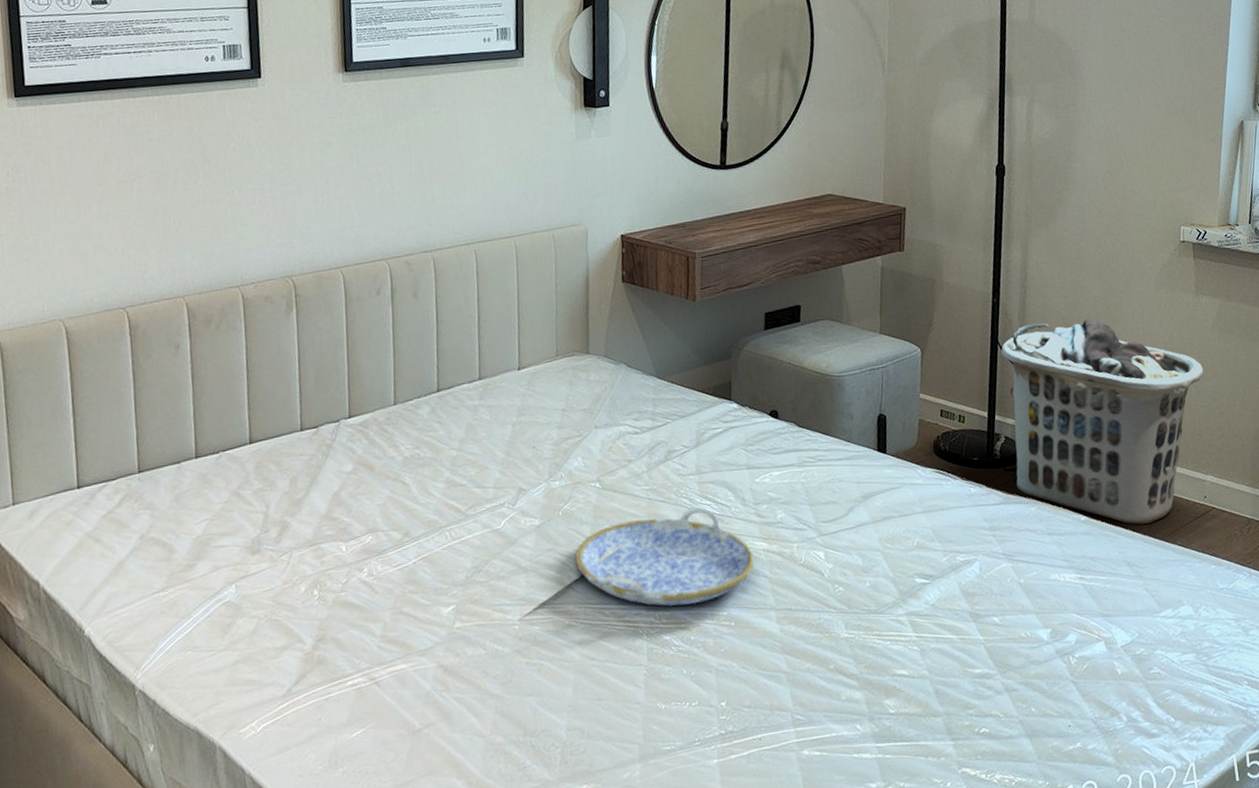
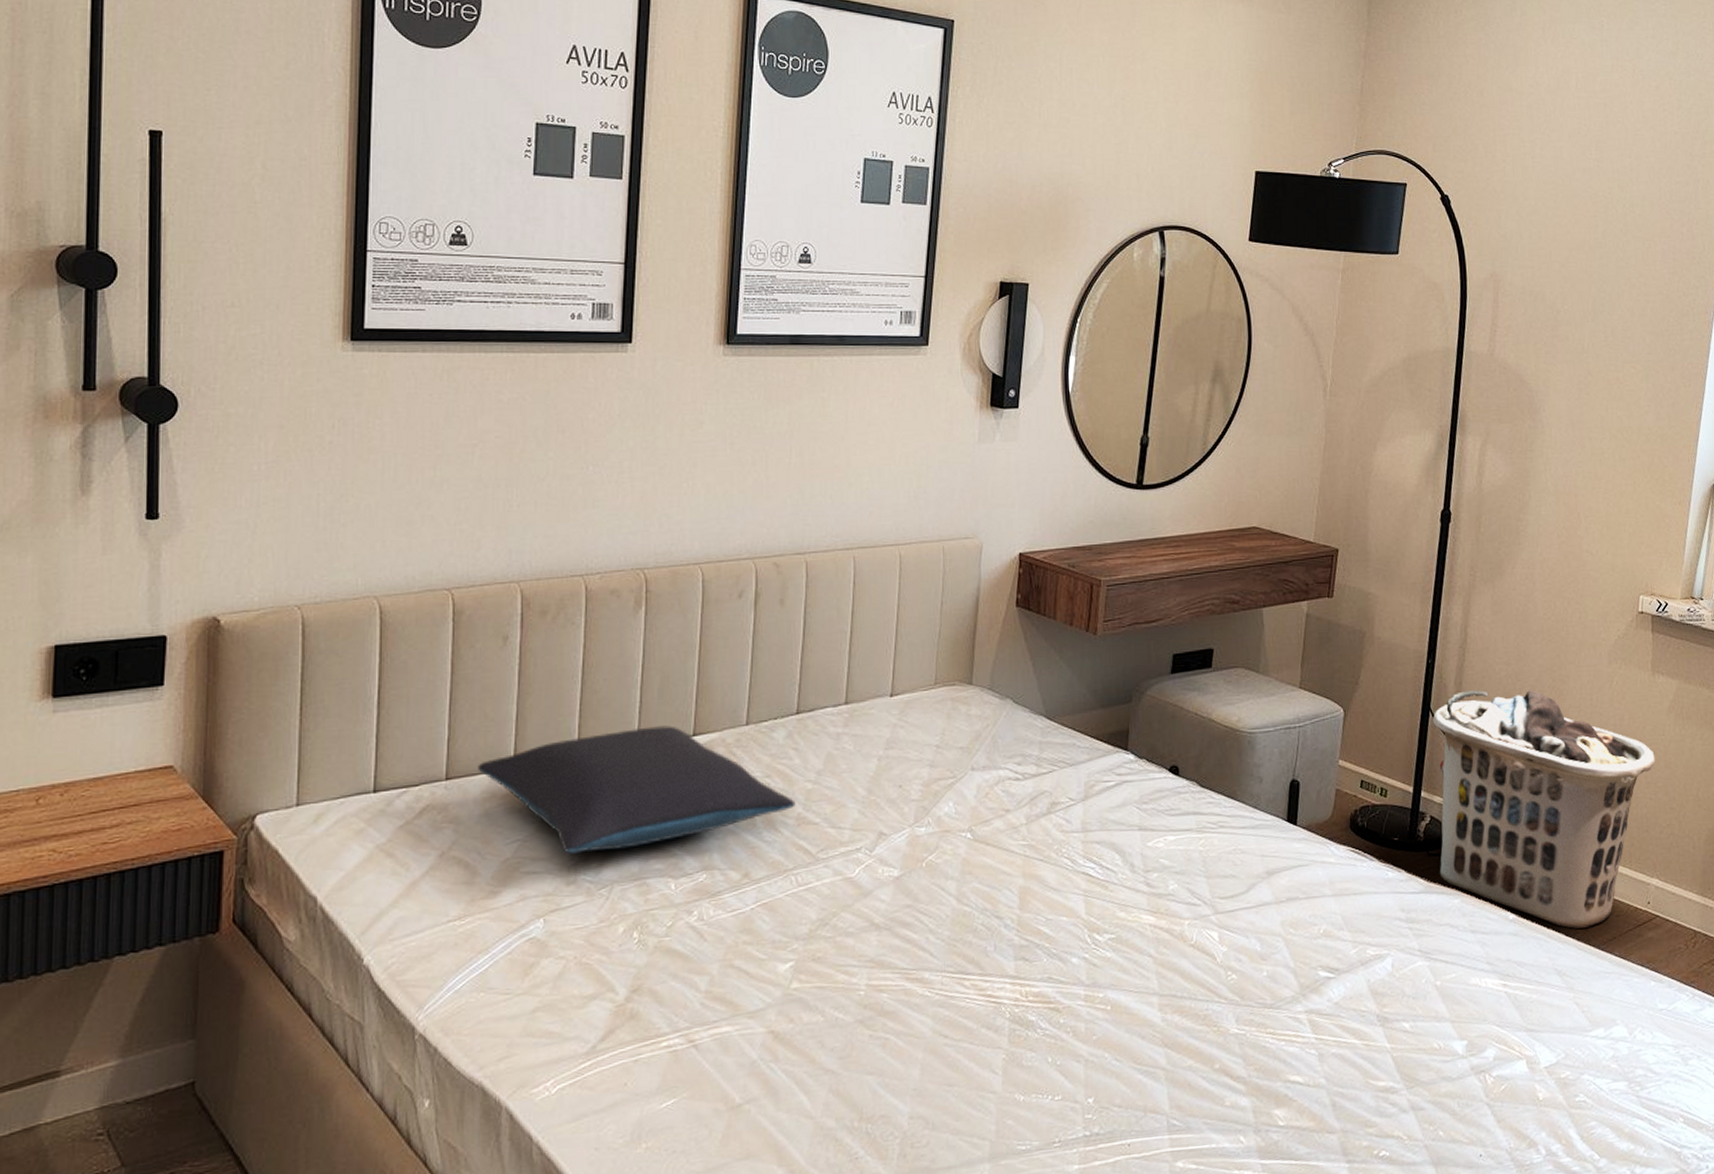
pillow: none [165,410,444,528] -> present [478,725,796,854]
serving tray: present [574,507,754,606] -> none [935,870,1139,982]

